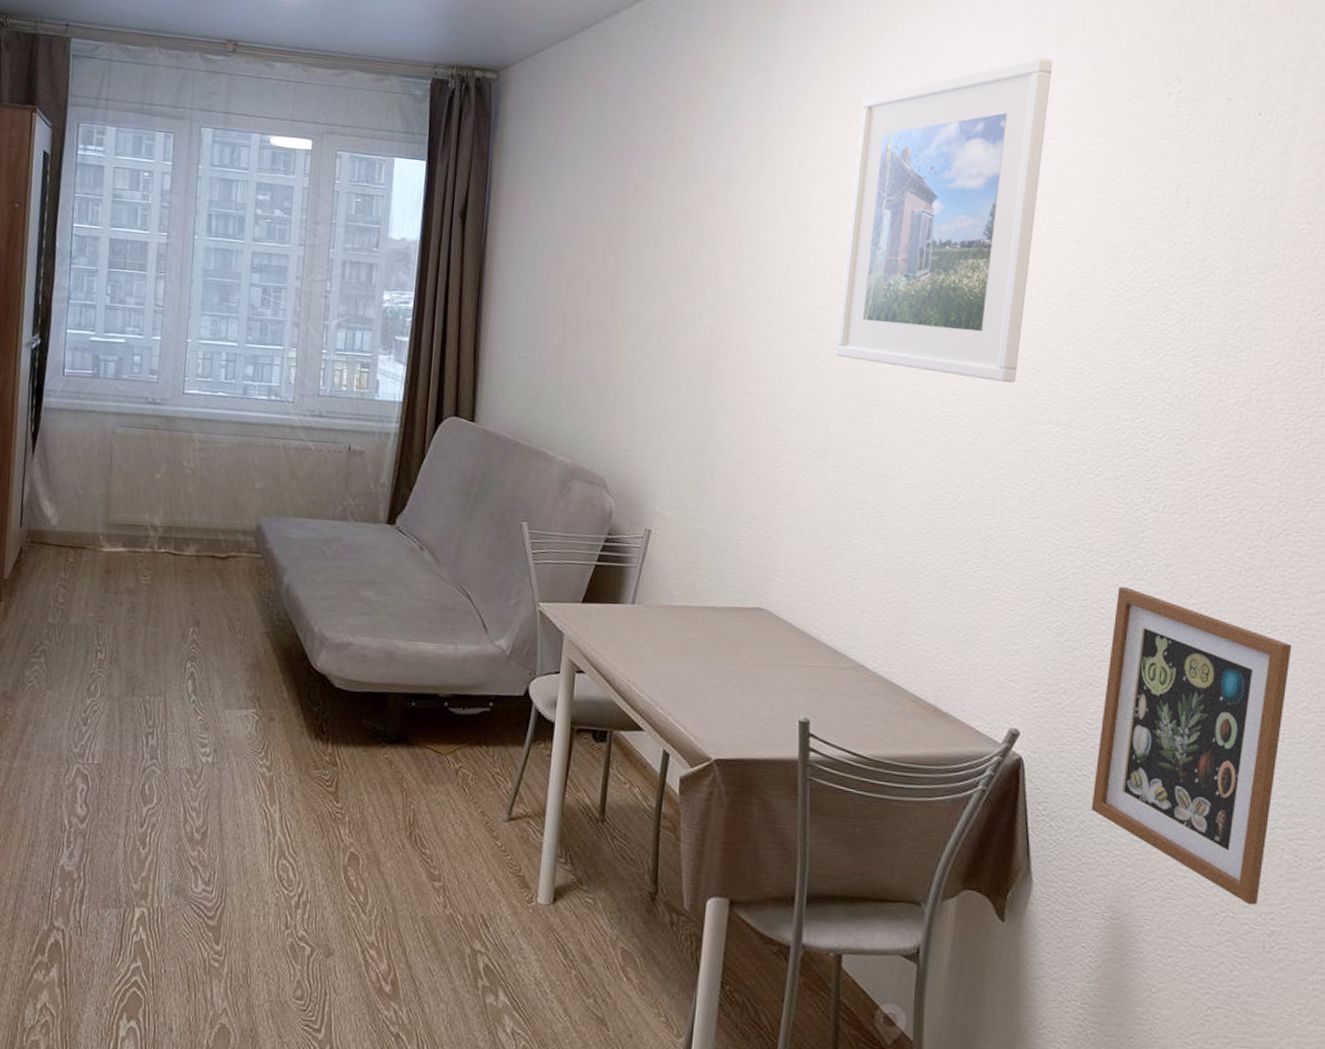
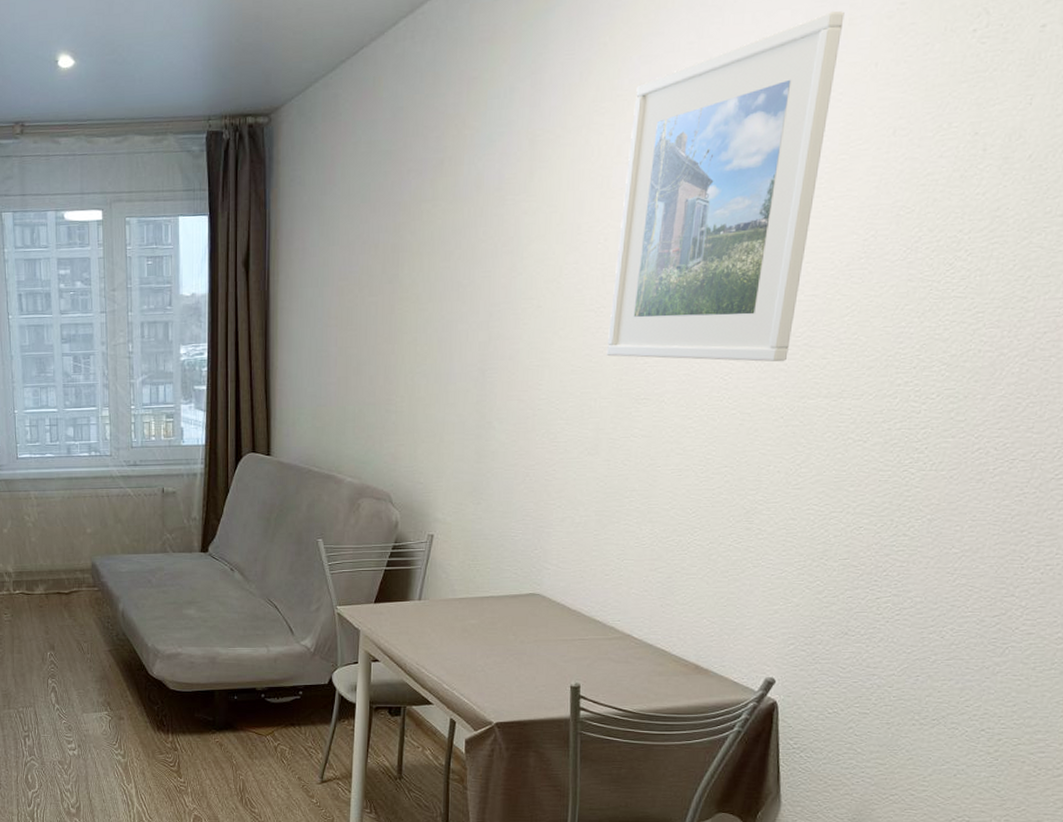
picture frame: present [1091,586,1292,905] -> none [840,543,1052,810]

